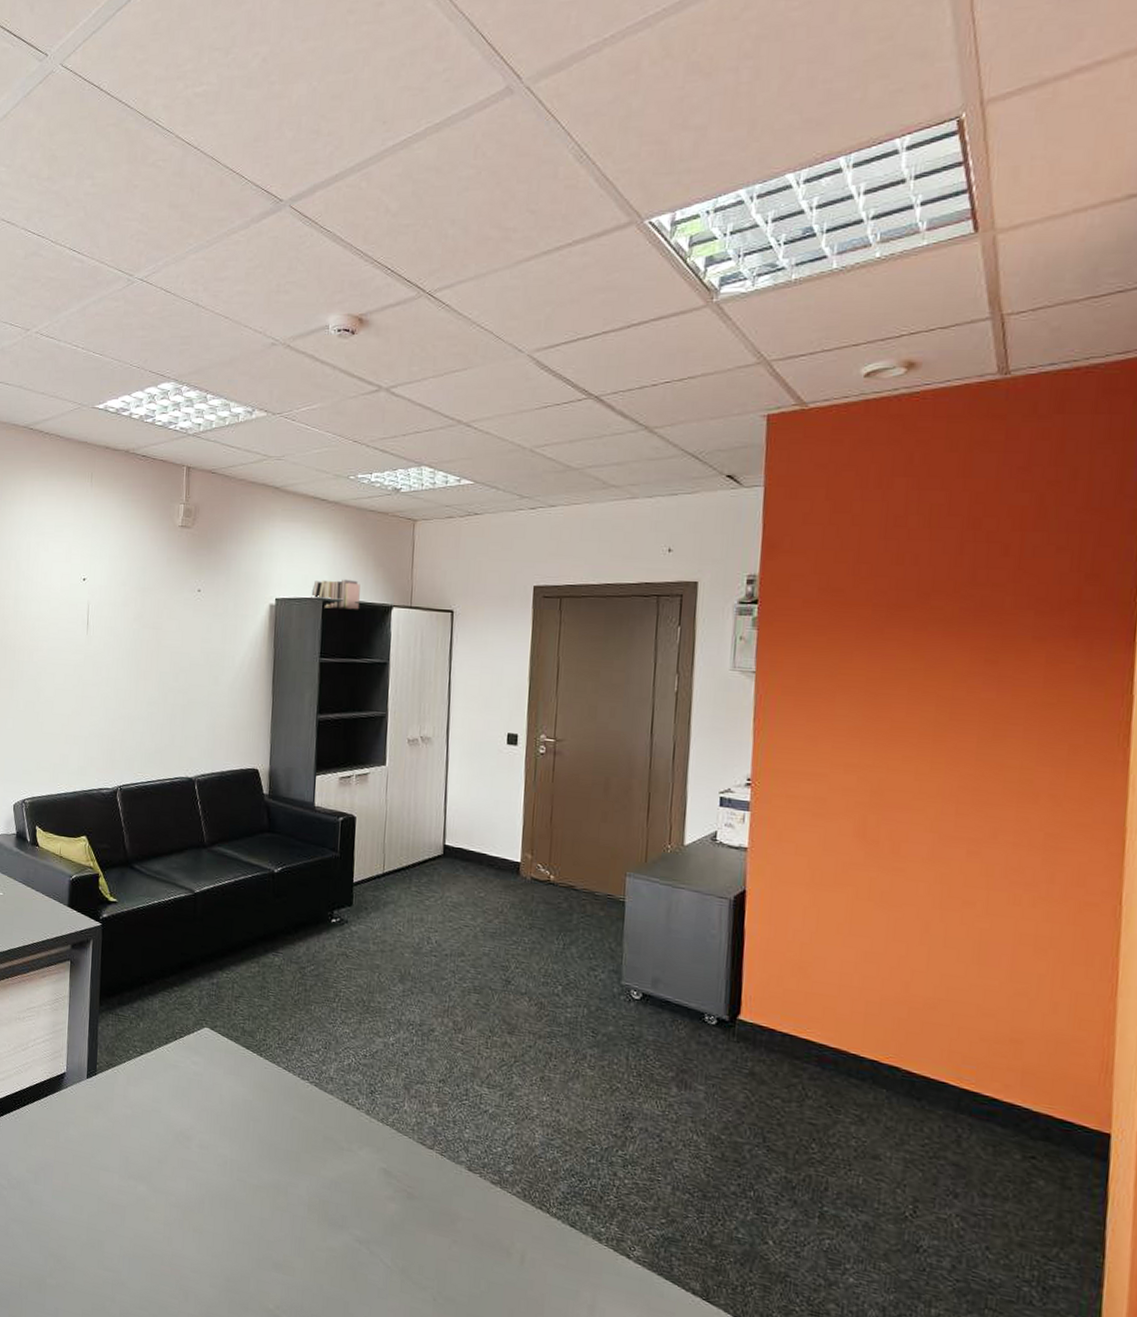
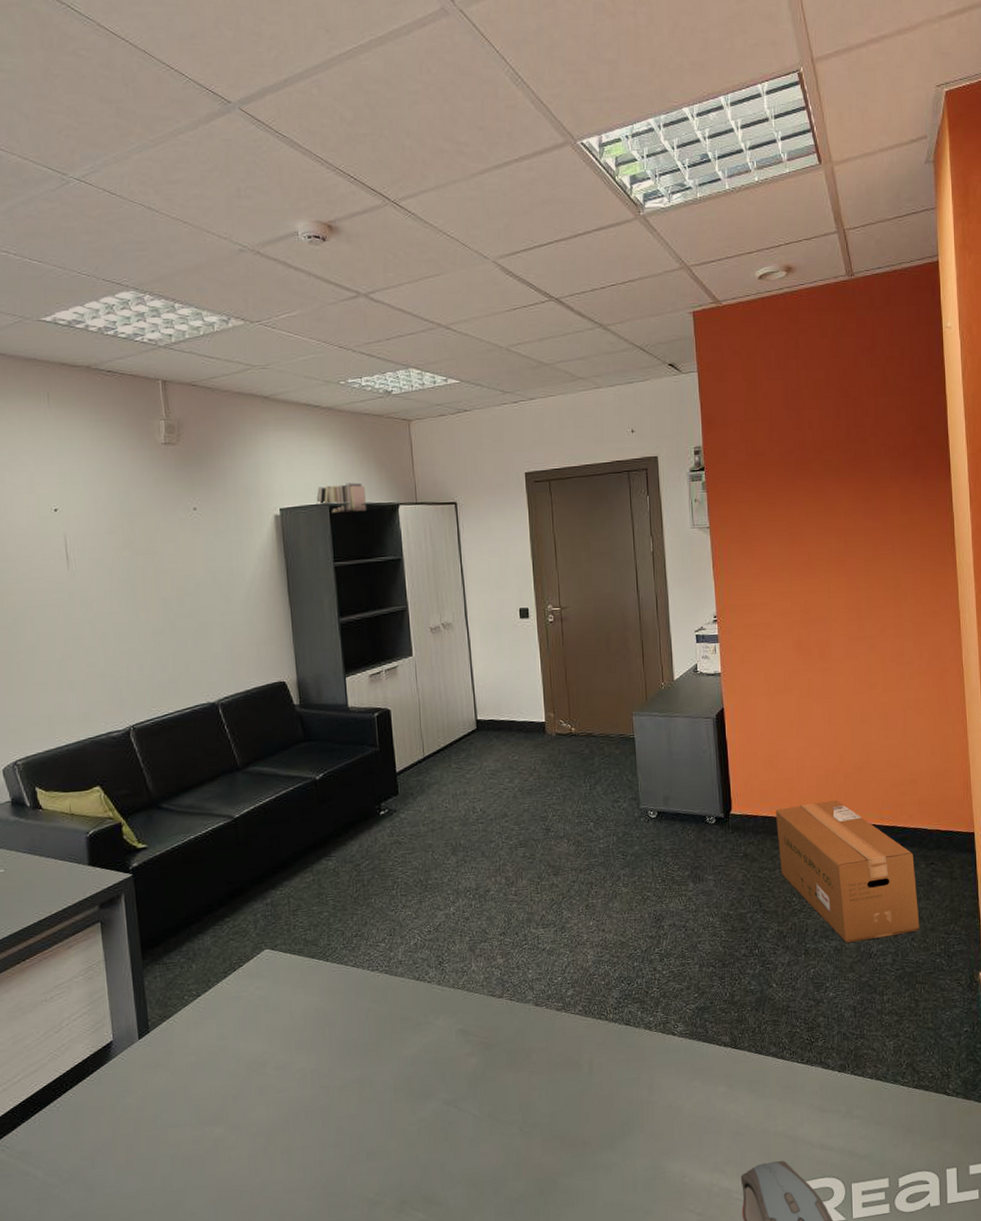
box: none [798,1029,1004,1240] -> present [776,800,920,943]

